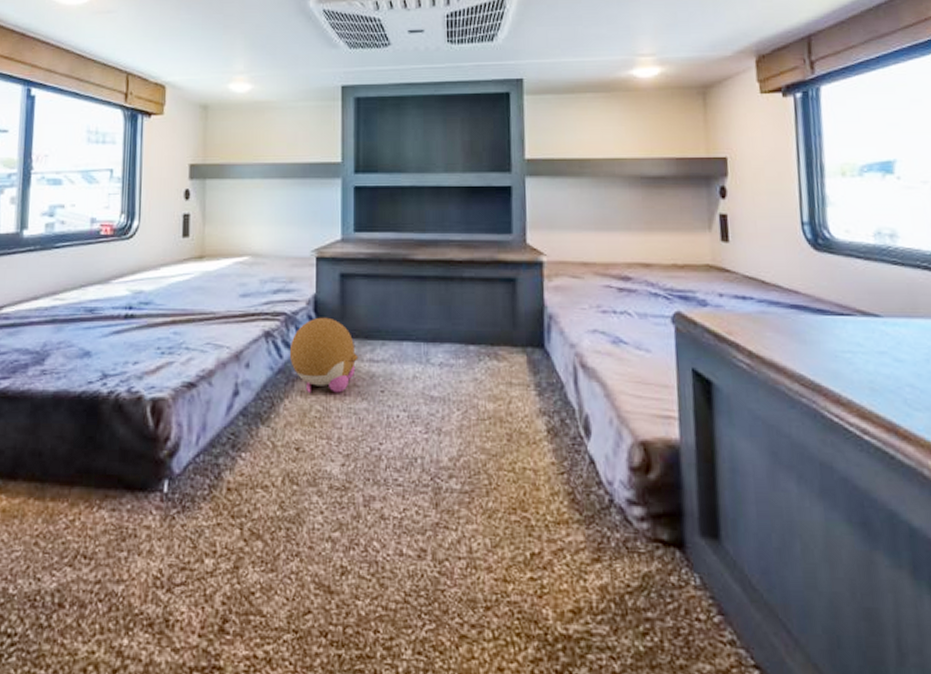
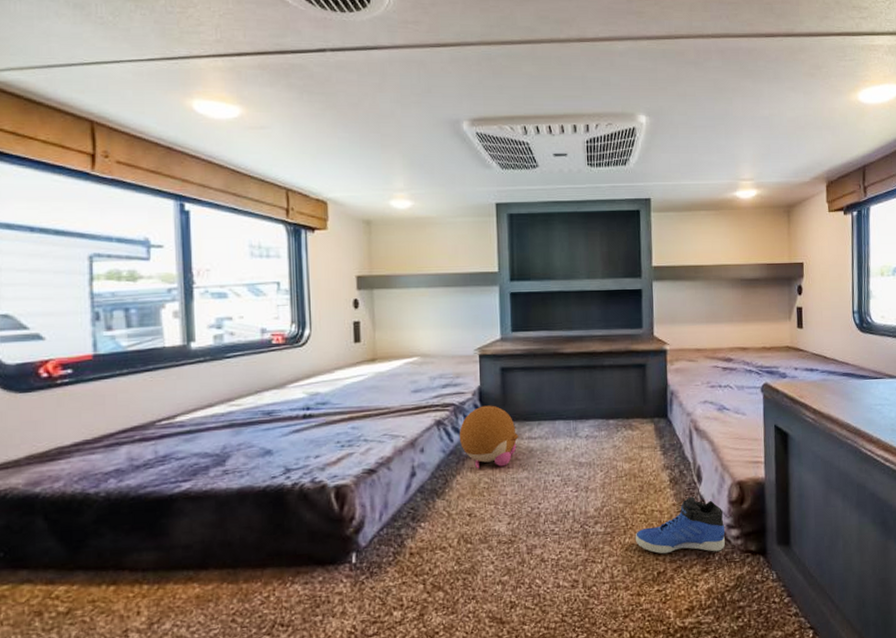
sneaker: none [500,455,625,535] -> present [635,496,725,554]

